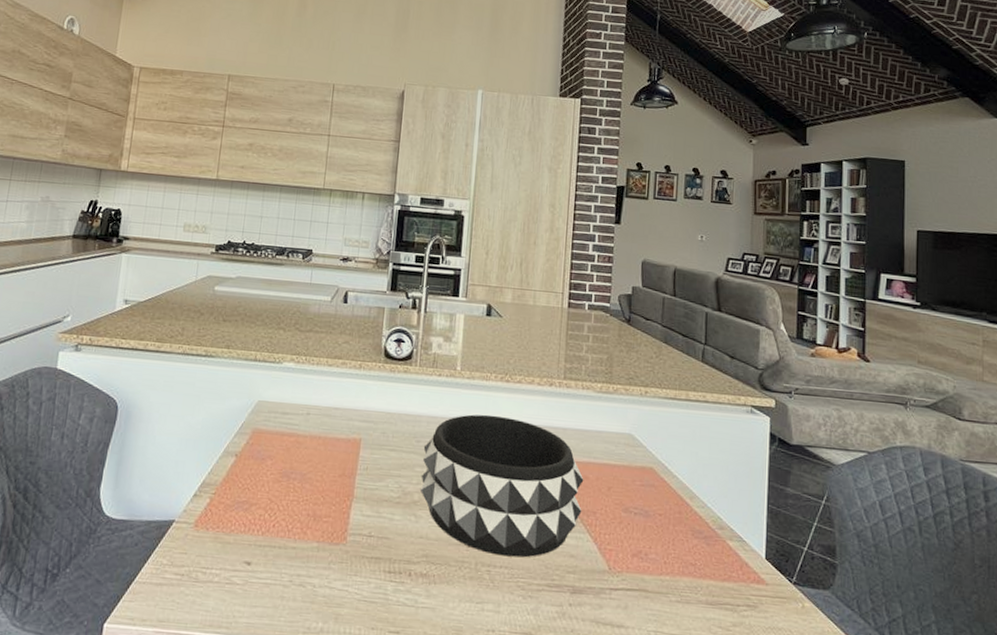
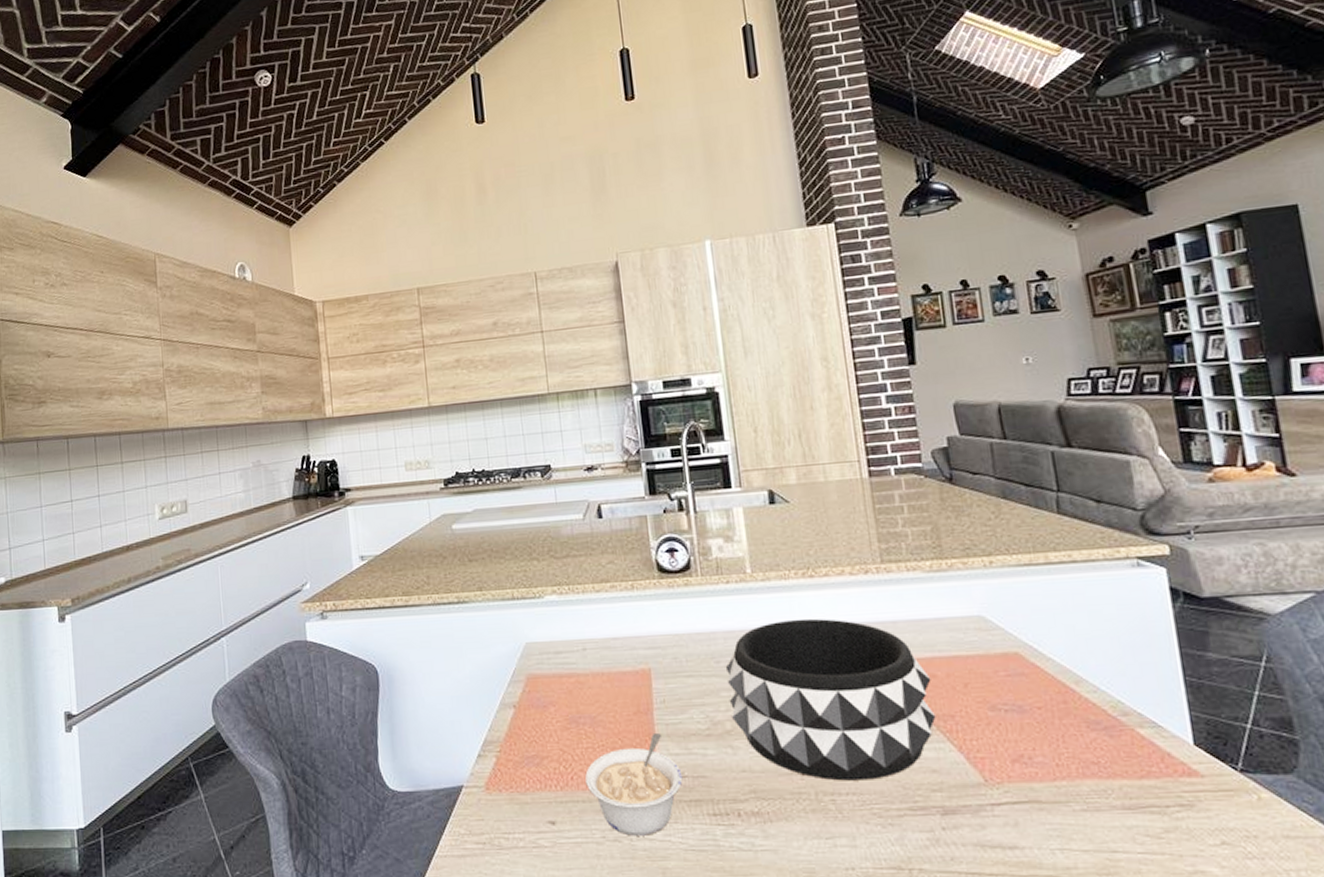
legume: none [285,494,369,584] -> present [585,732,683,836]

